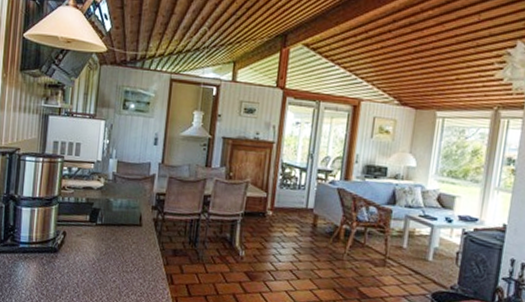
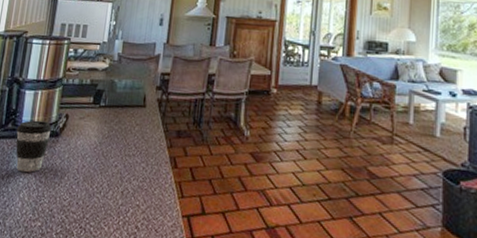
coffee cup: none [15,236,50,285] -> present [15,120,52,173]

